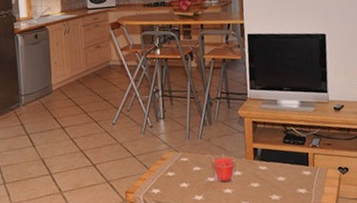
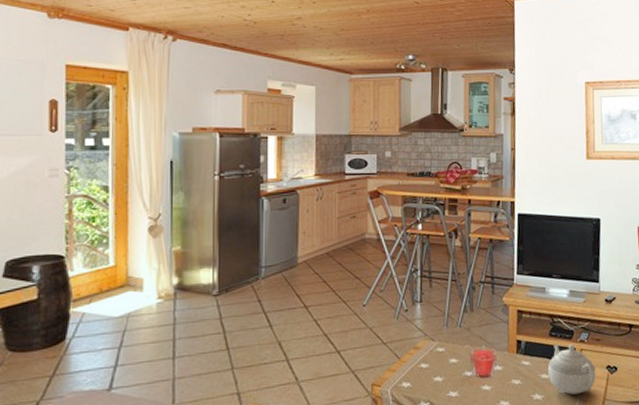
teapot: none [283,149,329,194] -> present [547,344,596,395]

